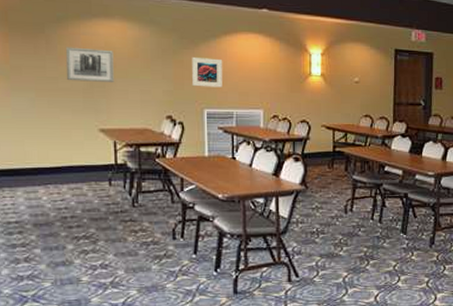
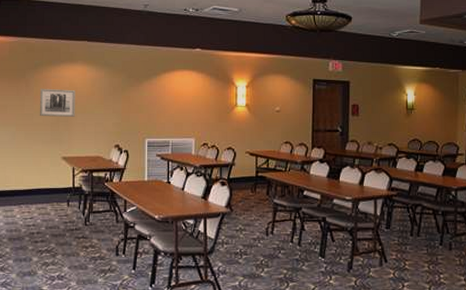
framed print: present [191,56,222,88] -> none [135,93,161,119]

